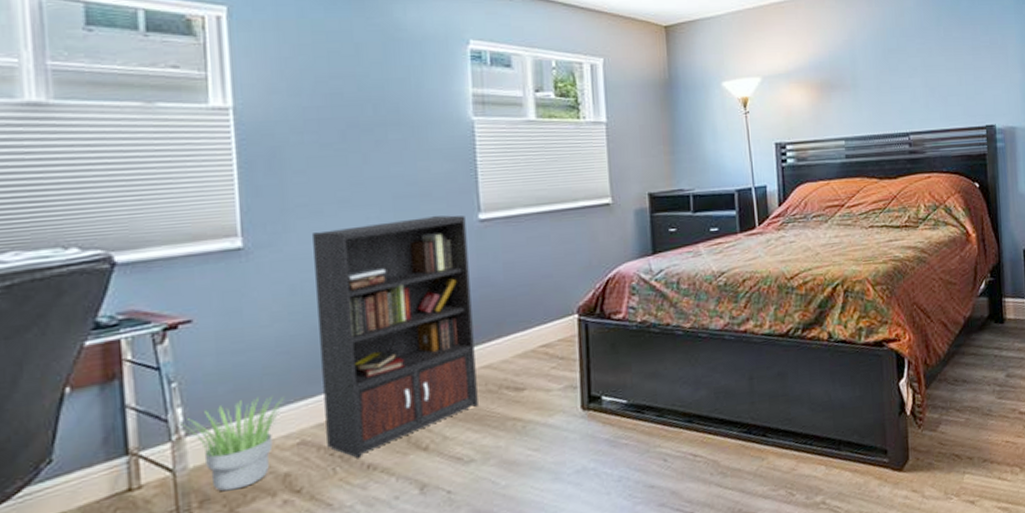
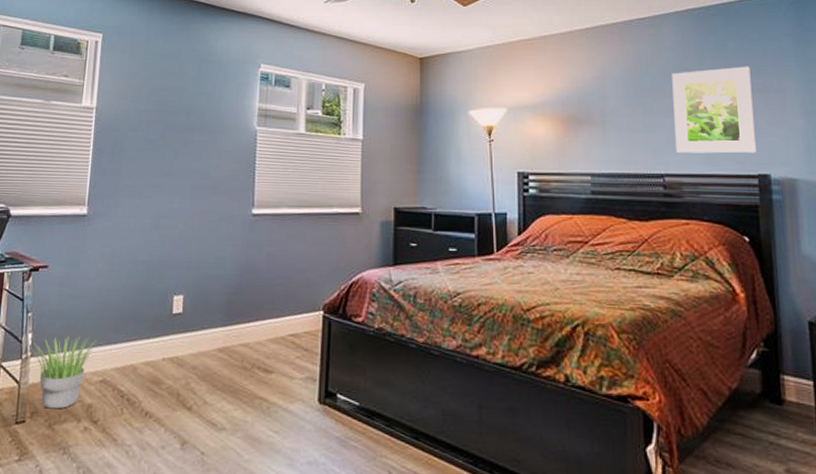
bookcase: present [313,215,478,458] -> none [120,207,242,404]
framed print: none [914,24,985,111] -> present [672,66,756,154]

